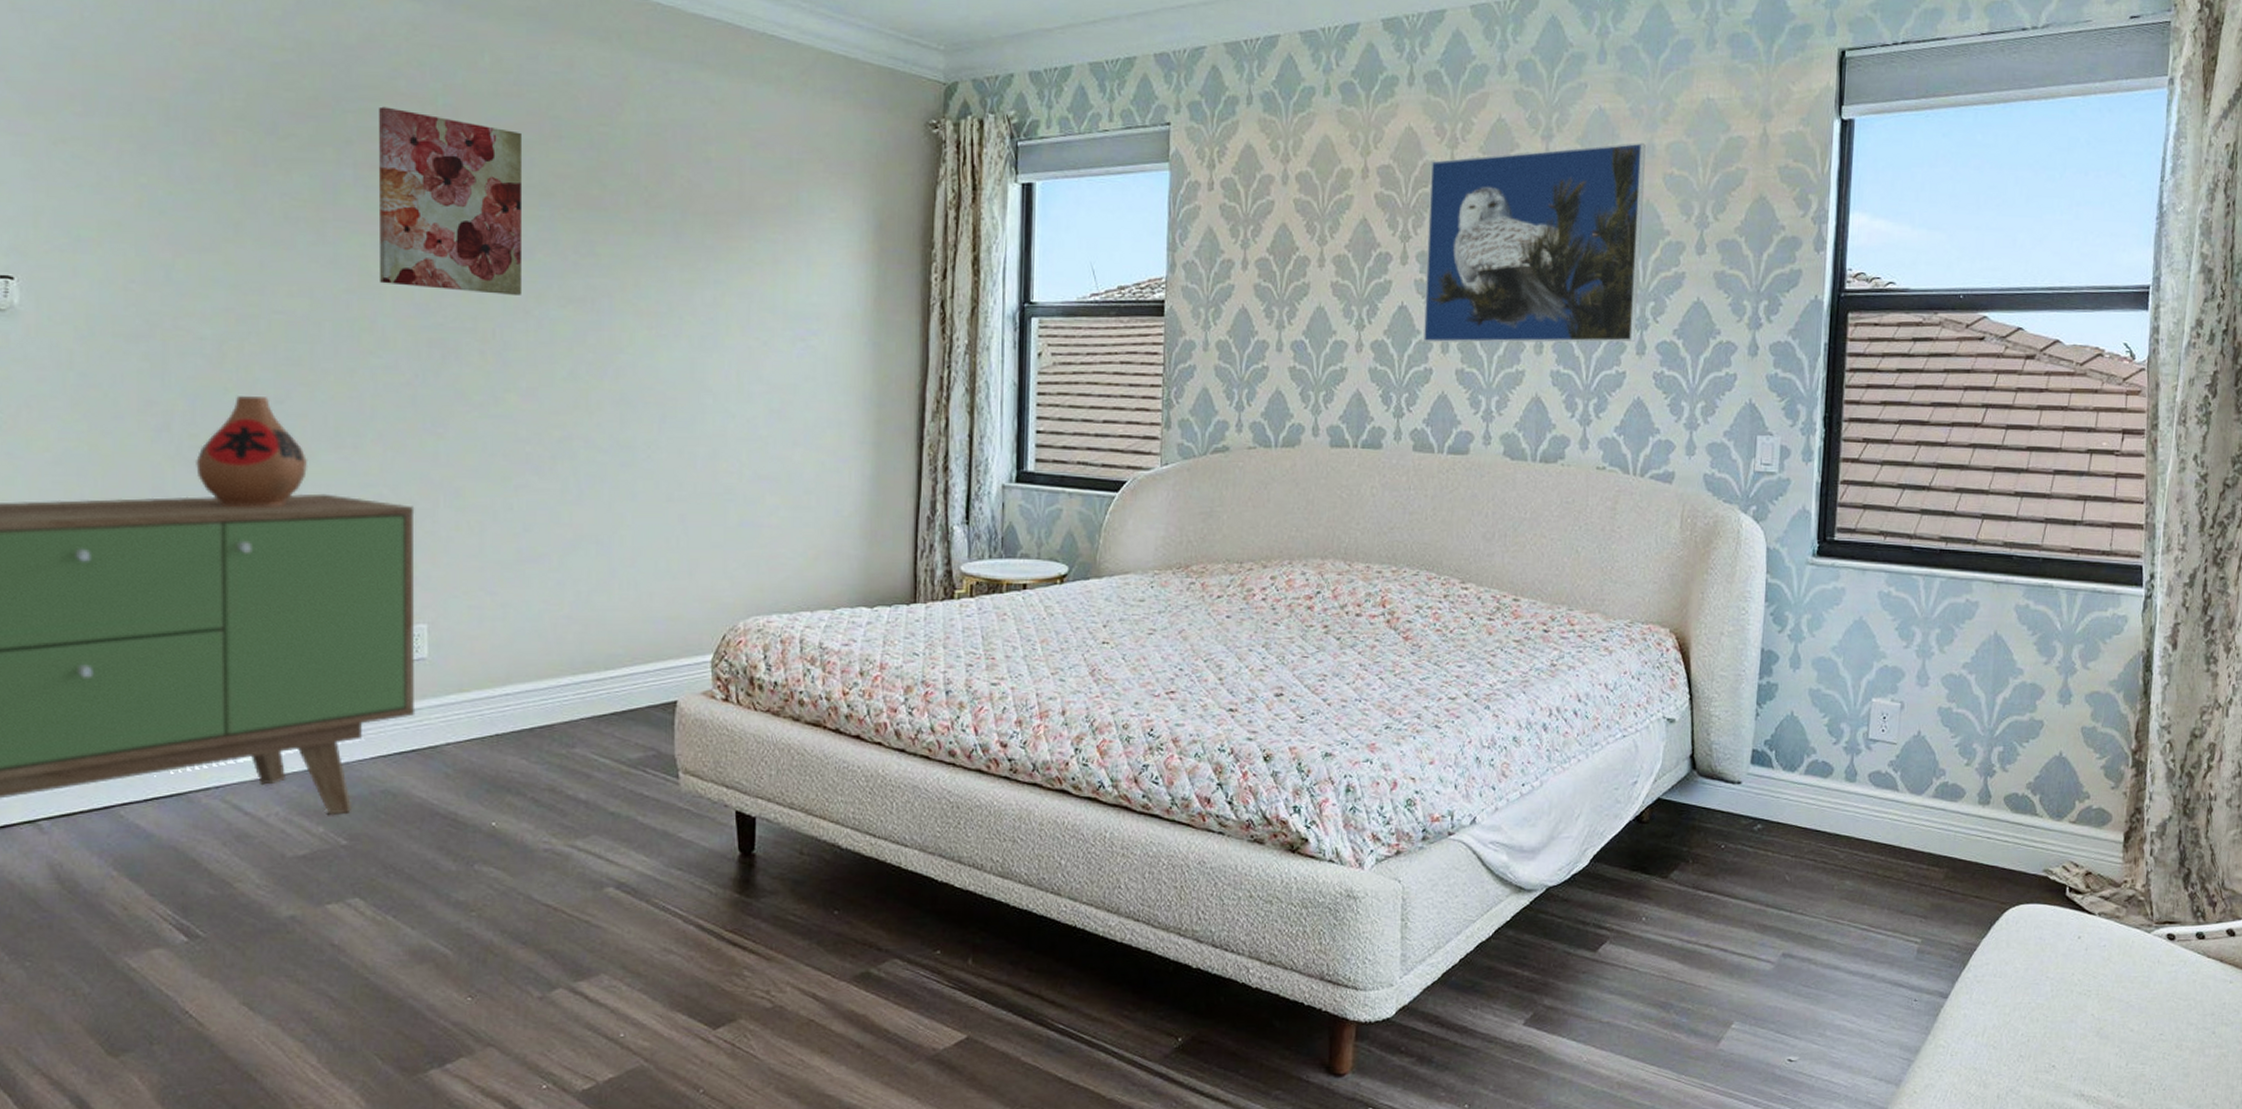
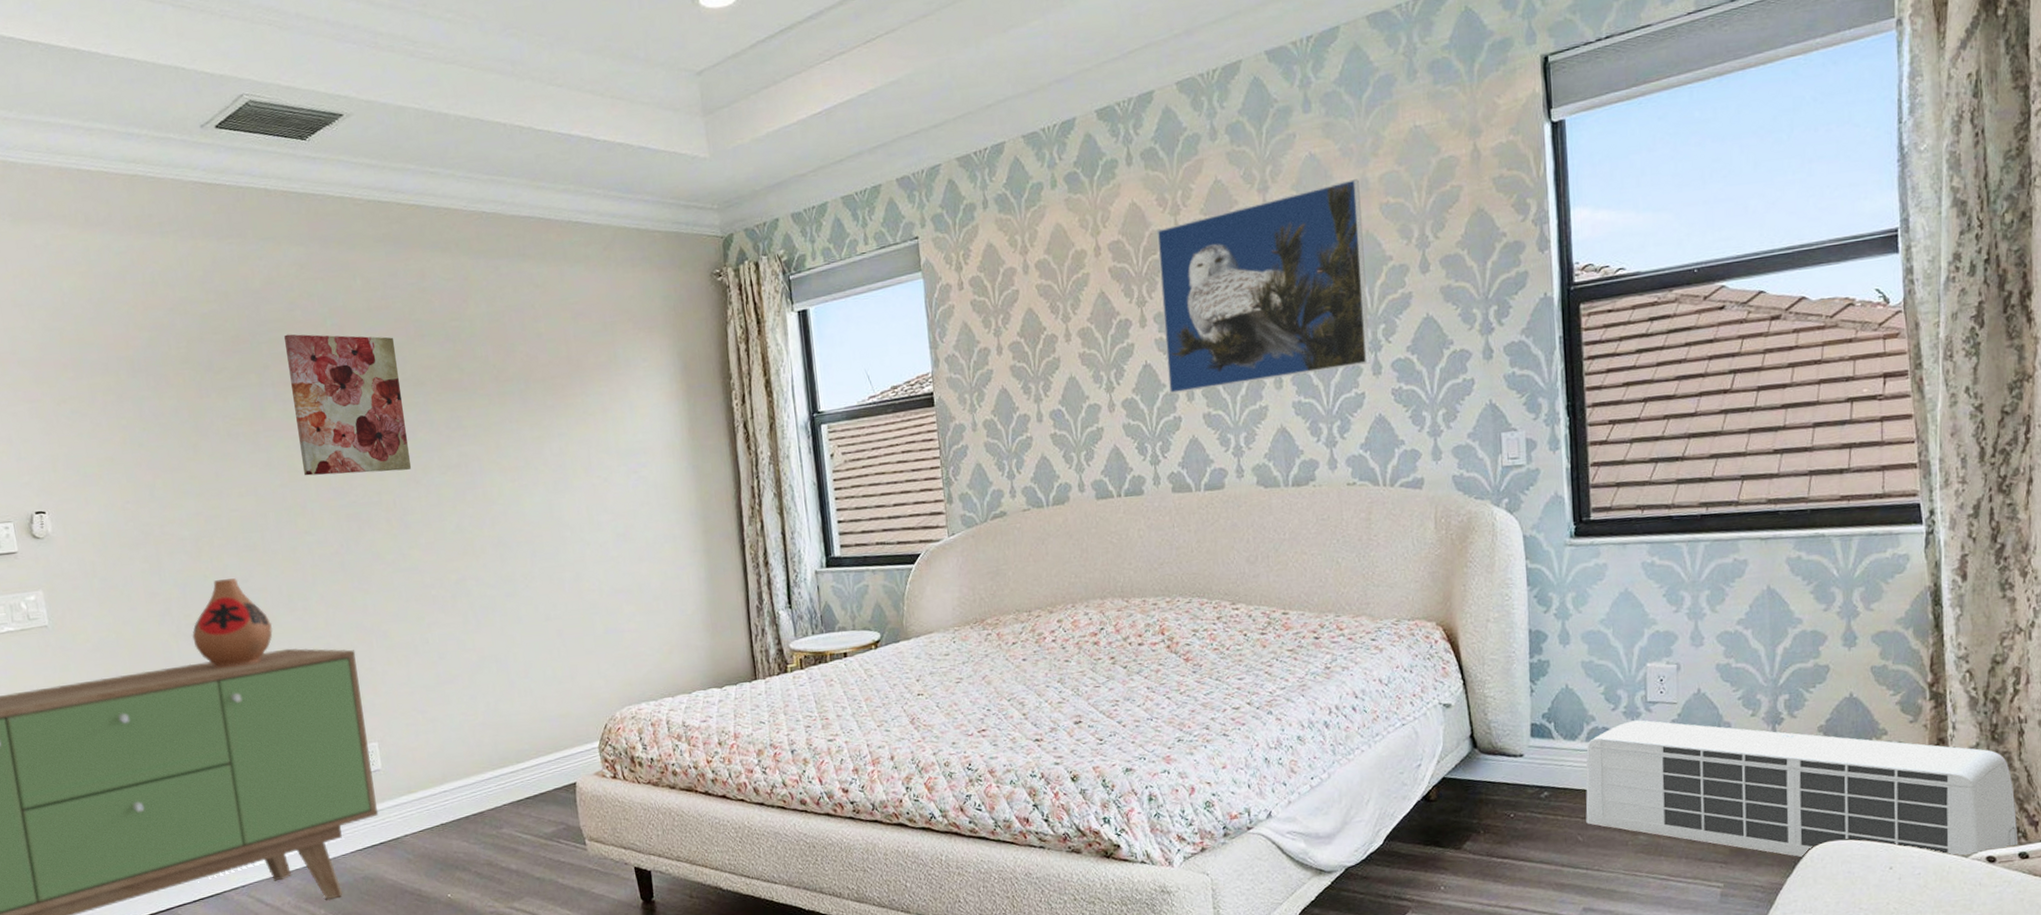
air conditioner: none [1795,757,2198,930] -> present [1585,720,2019,858]

